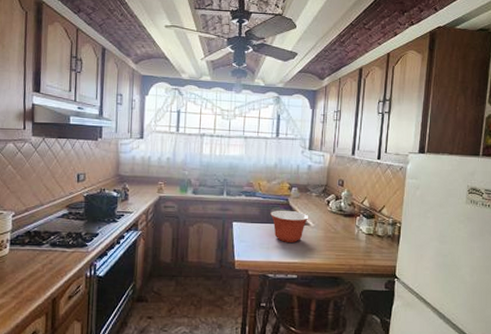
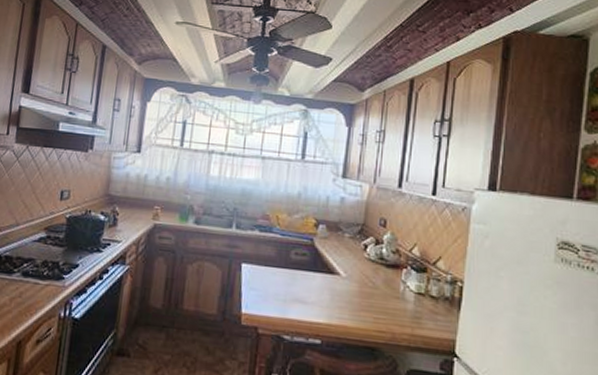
mixing bowl: present [270,210,309,242] -> none [290,251,340,296]

